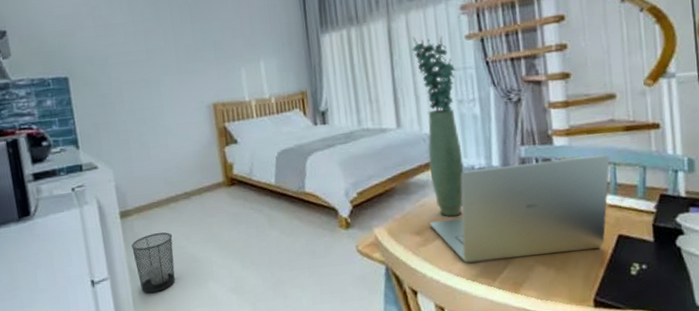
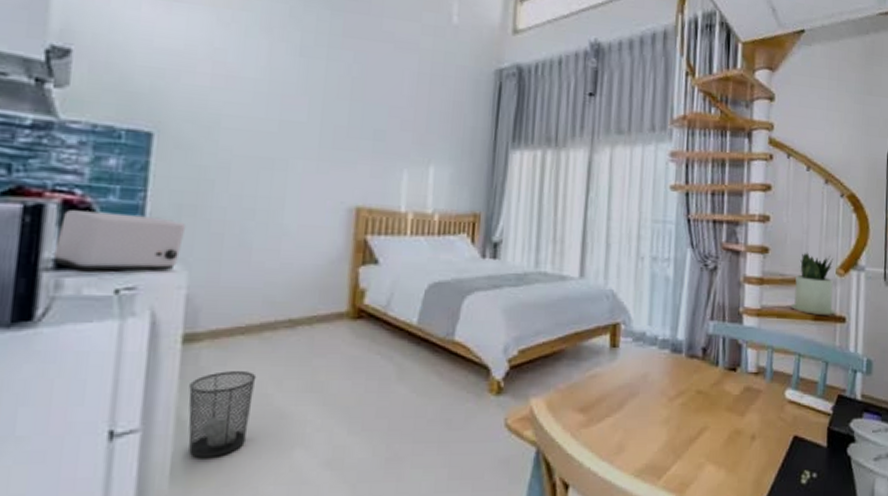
toaster: none [30,135,105,179] -> present [53,210,187,272]
vase: present [412,36,464,218] -> none [608,175,655,396]
laptop: present [429,154,610,263] -> none [596,340,795,453]
planter: none [599,69,648,127] -> present [791,252,836,315]

